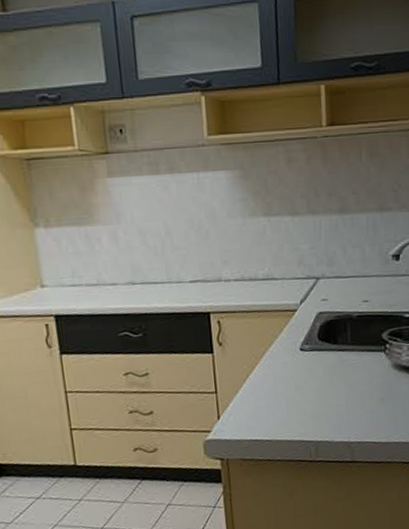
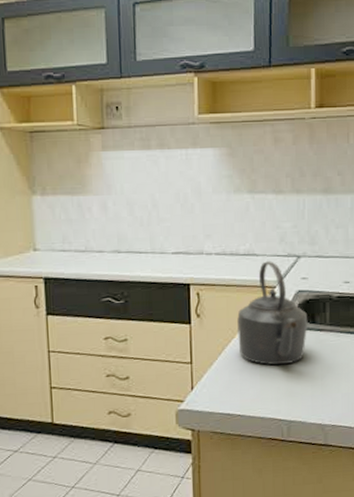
kettle: none [260,284,330,389] -> present [237,261,308,366]

